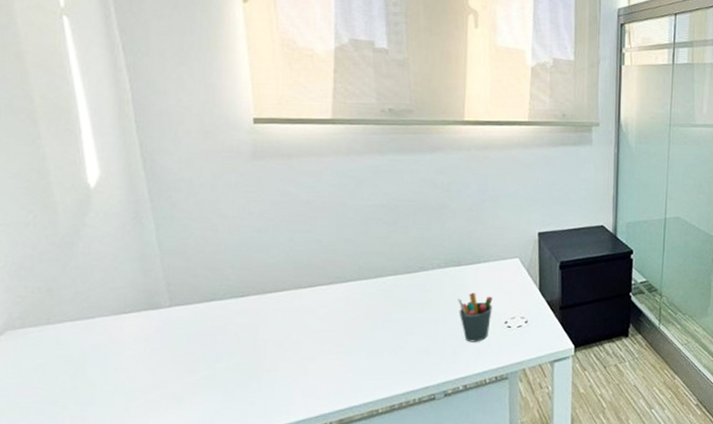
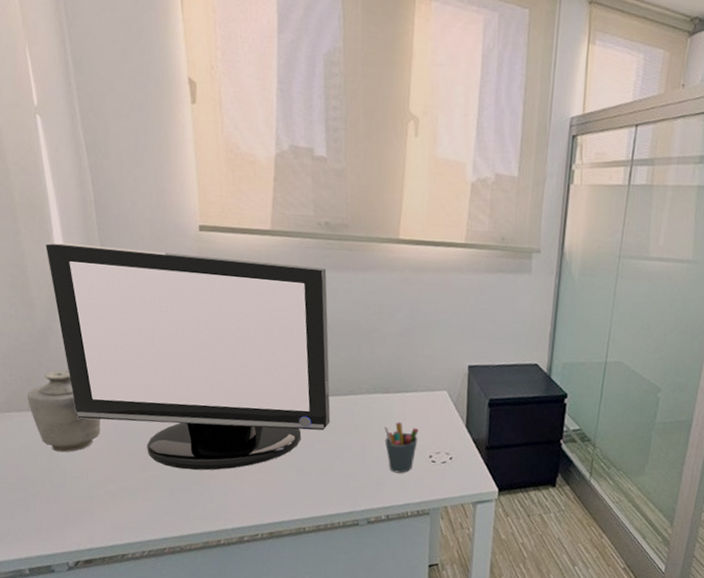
vase: none [46,275,139,365] -> present [27,369,100,453]
monitor: none [72,143,402,367] -> present [46,242,331,471]

